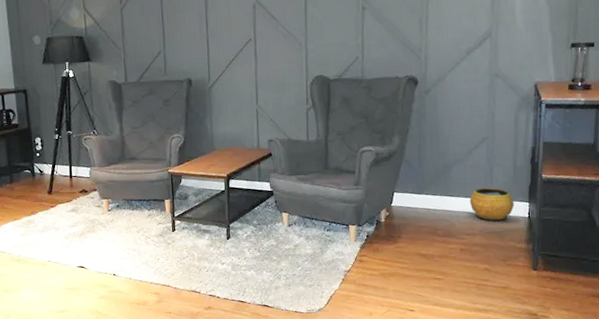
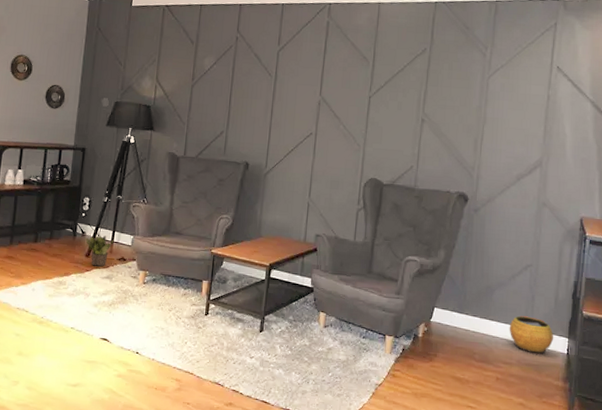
potted plant: none [44,170,73,202] -> present [85,234,114,267]

